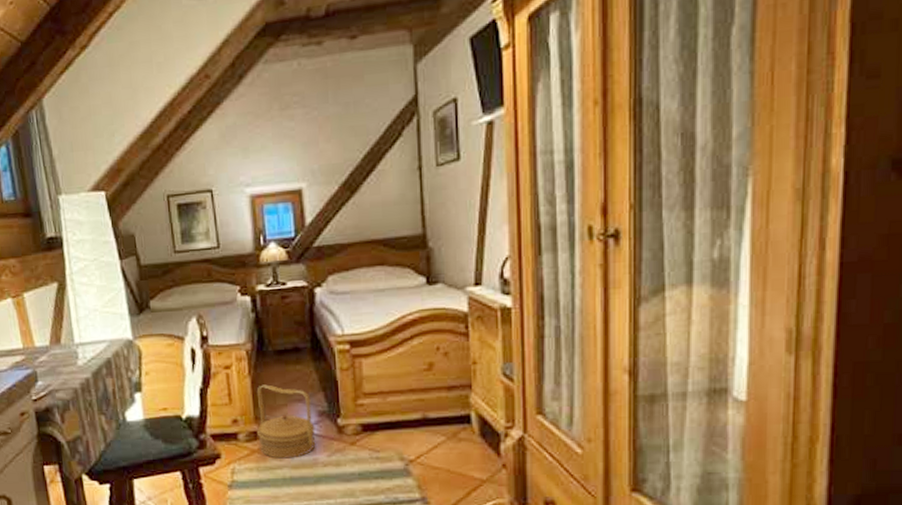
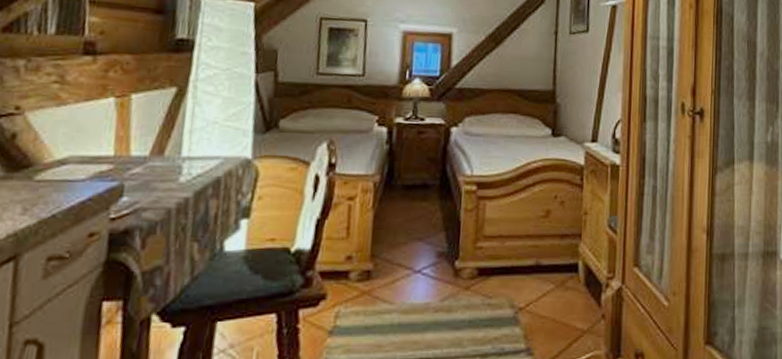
basket: present [257,384,316,459] -> none [371,220,432,302]

